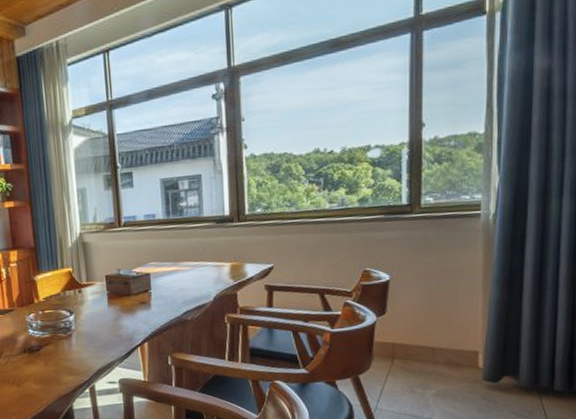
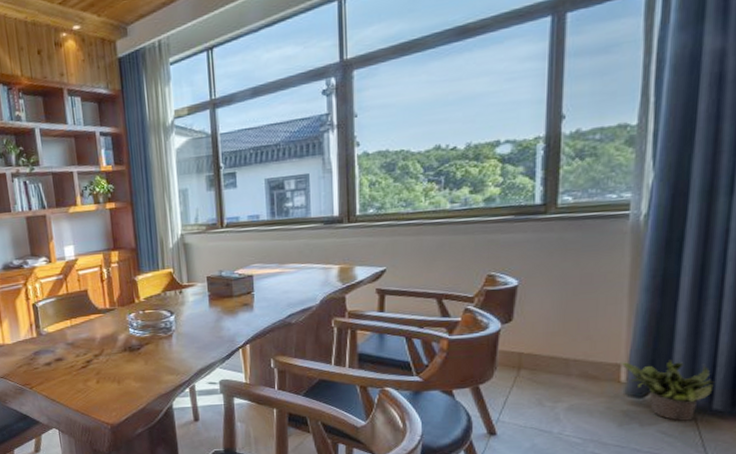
potted plant: none [477,346,556,402] -> present [619,360,716,421]

